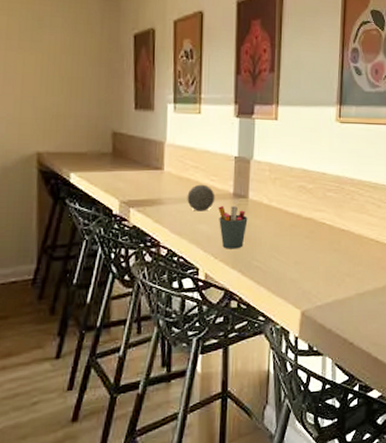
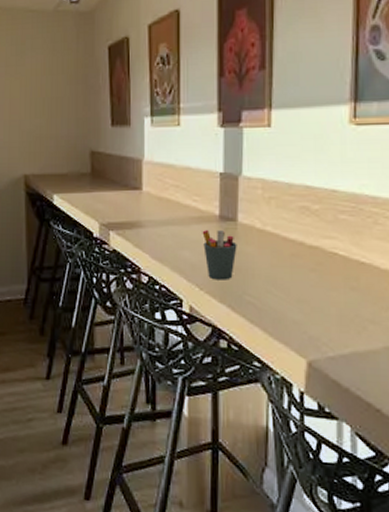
decorative ball: present [187,184,215,212] -> none [168,205,199,236]

